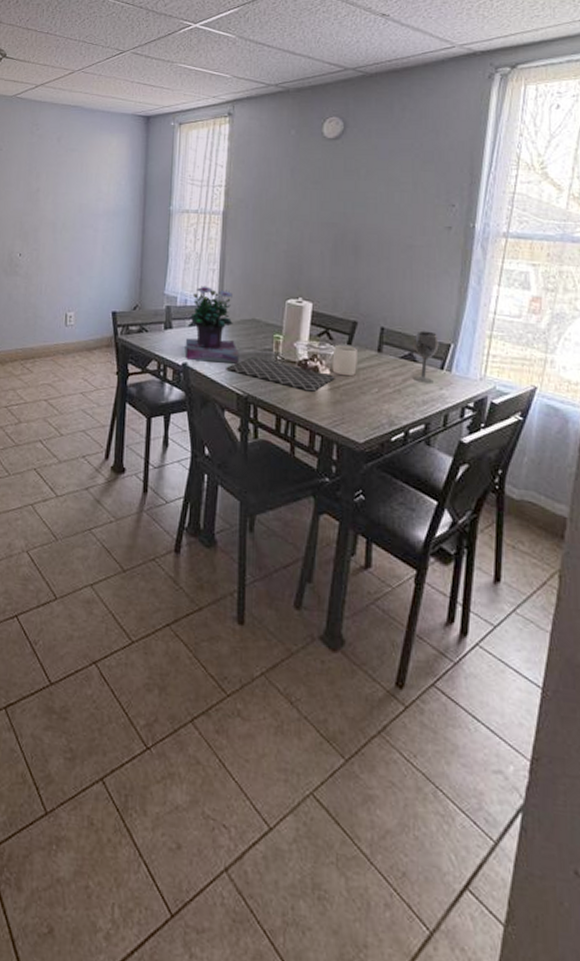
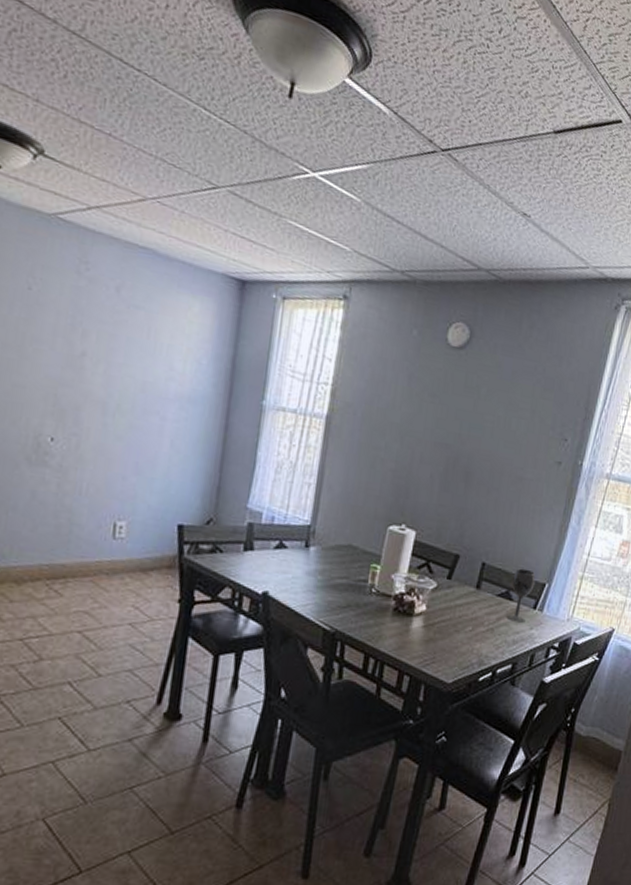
potted flower: present [185,286,239,364] -> none [267,501,330,595]
placemat: present [226,357,335,392] -> none [313,588,431,629]
mug: present [332,344,359,377] -> none [428,578,457,614]

